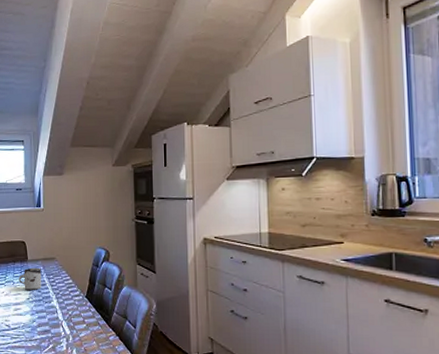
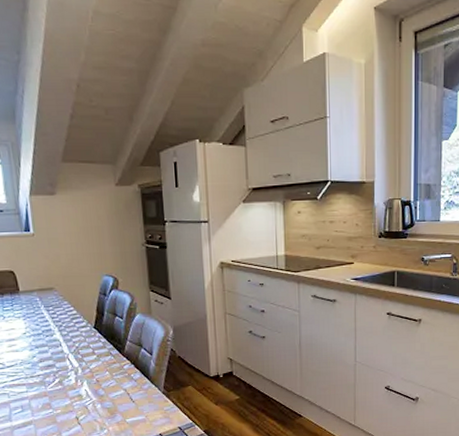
cup: present [18,267,41,291] -> none [10,299,40,325]

